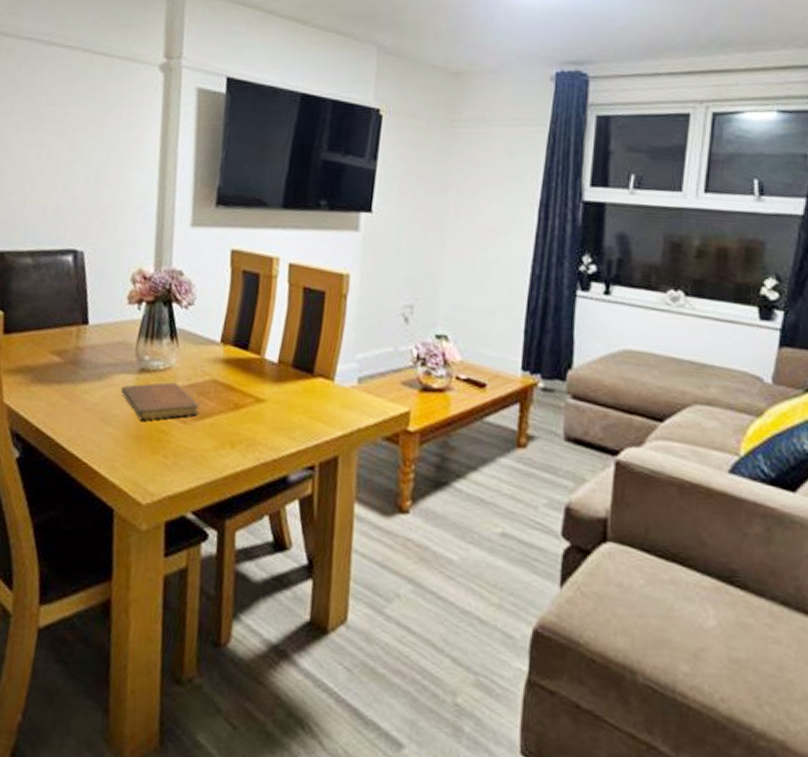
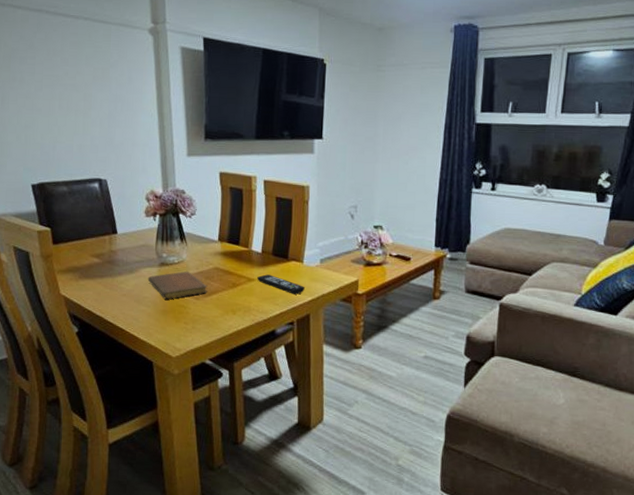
remote control: none [269,394,334,426] -> present [257,274,305,295]

